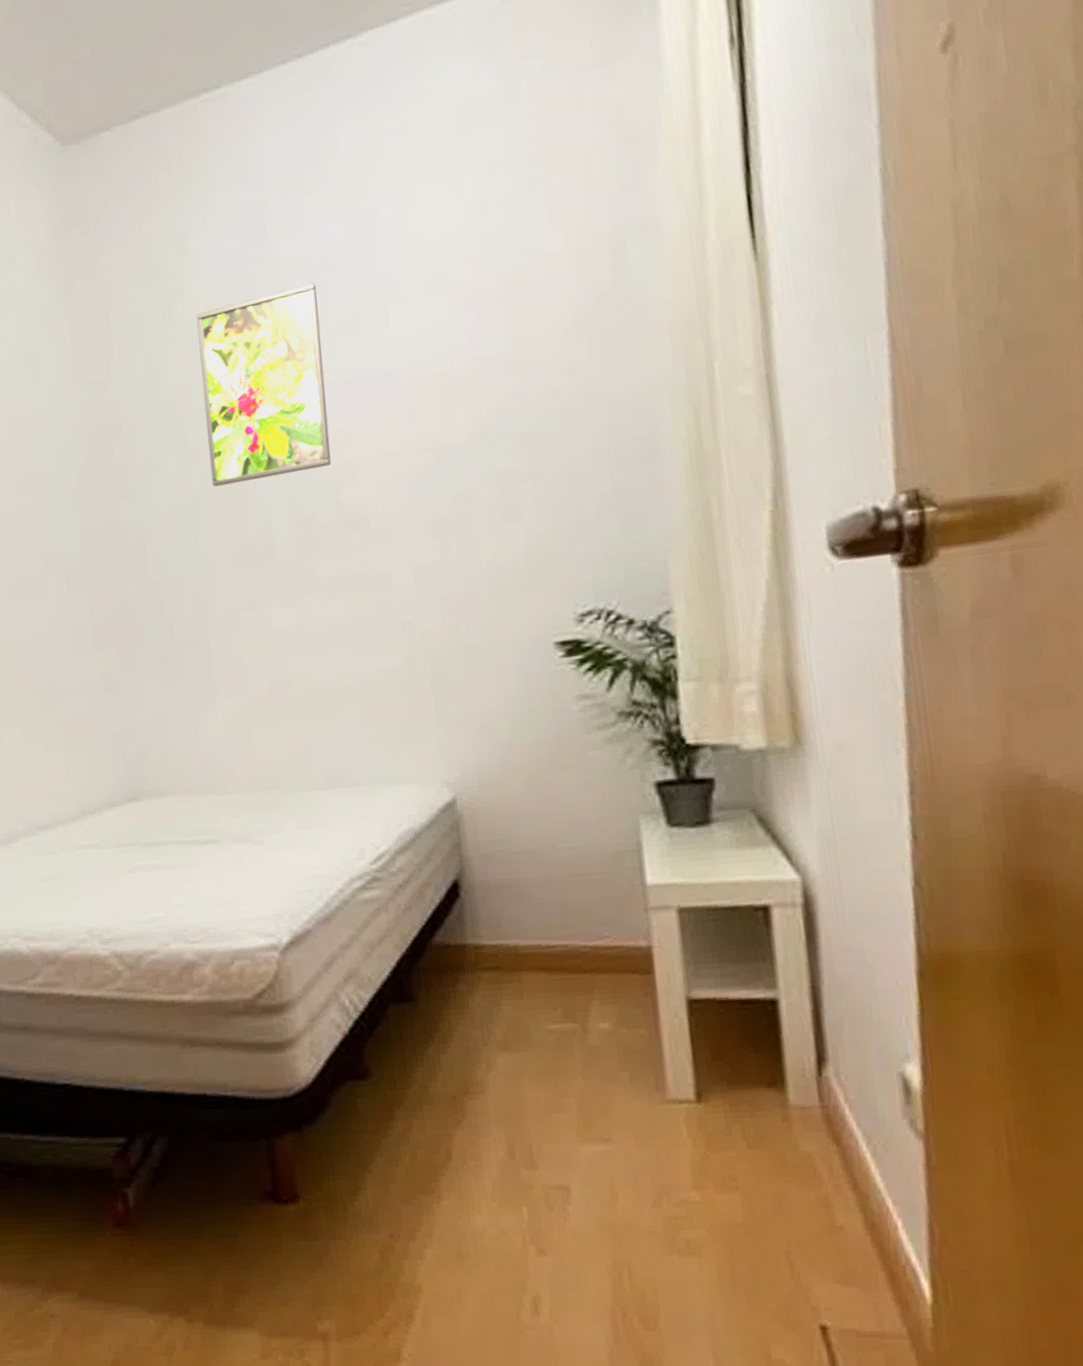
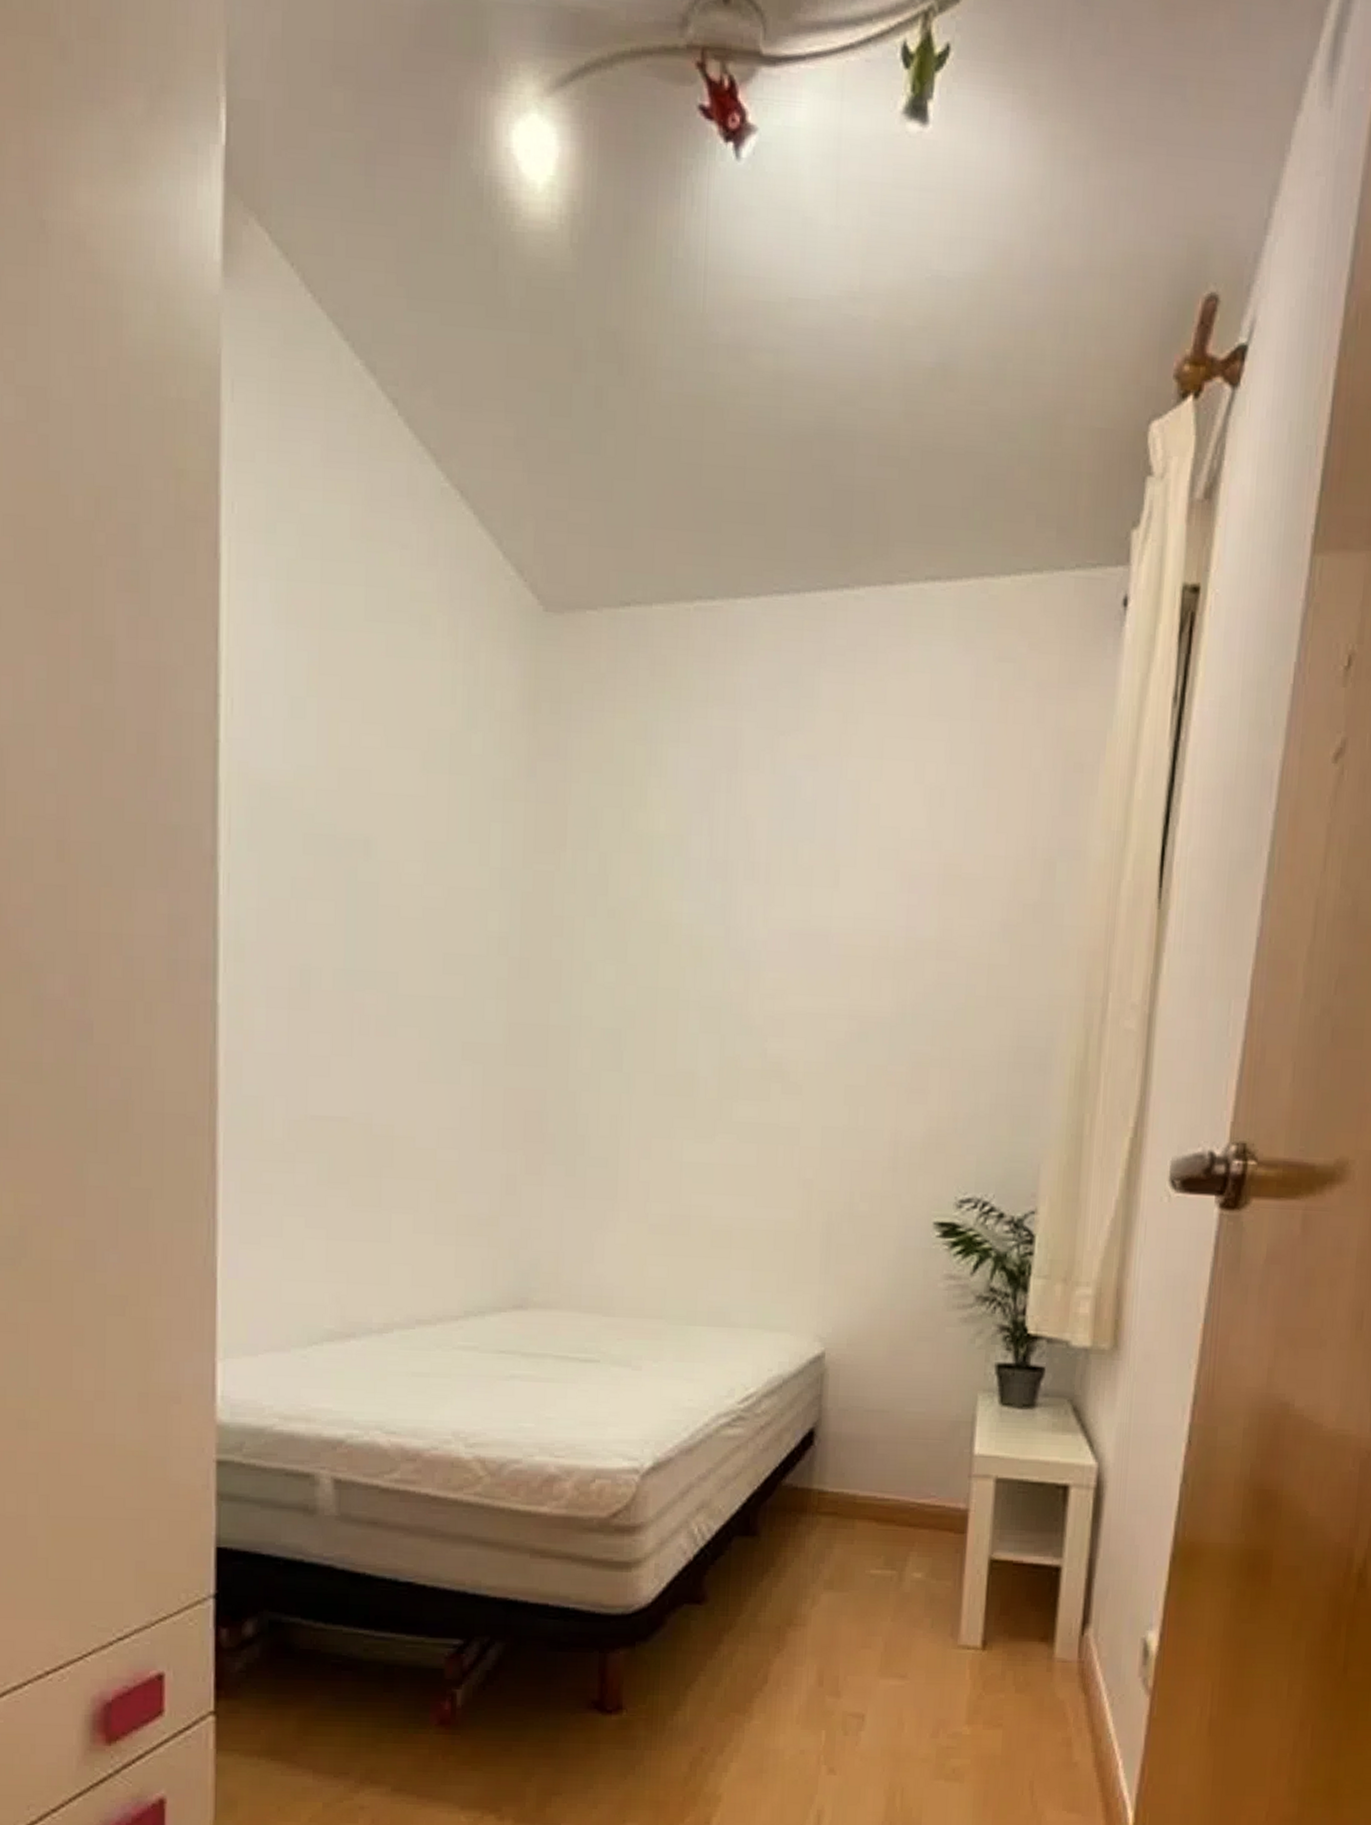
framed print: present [196,283,331,487] -> none [645,826,777,1012]

